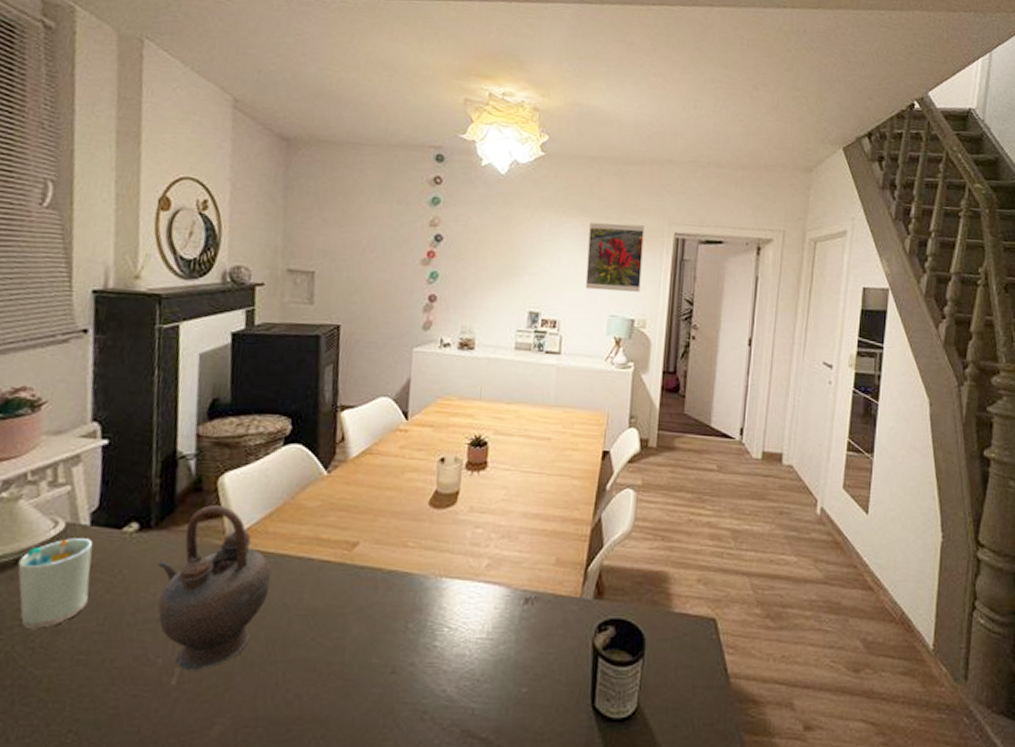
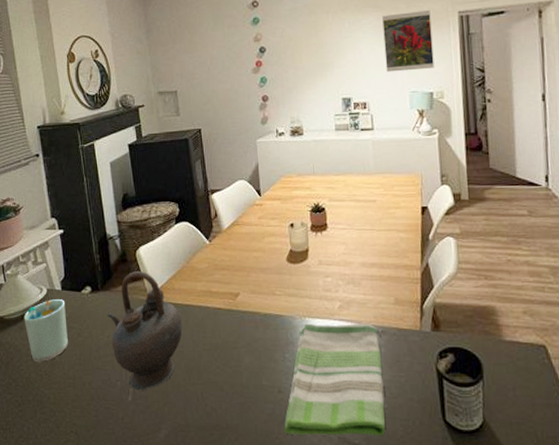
dish towel: none [391,585,531,728] -> present [284,323,386,436]

